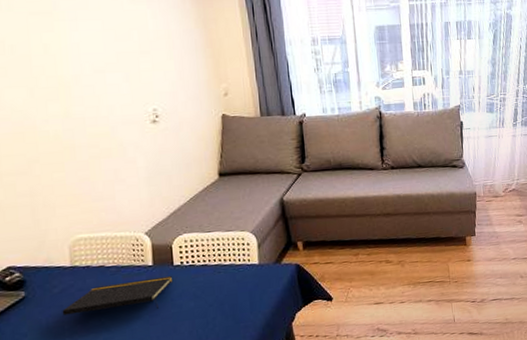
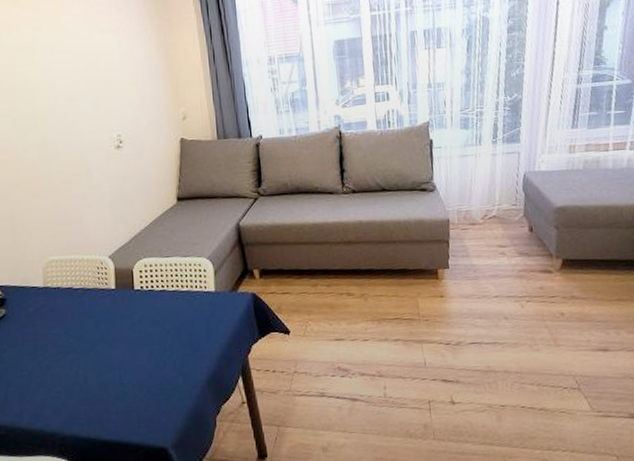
notepad: present [62,275,173,316] -> none [36,299,134,334]

